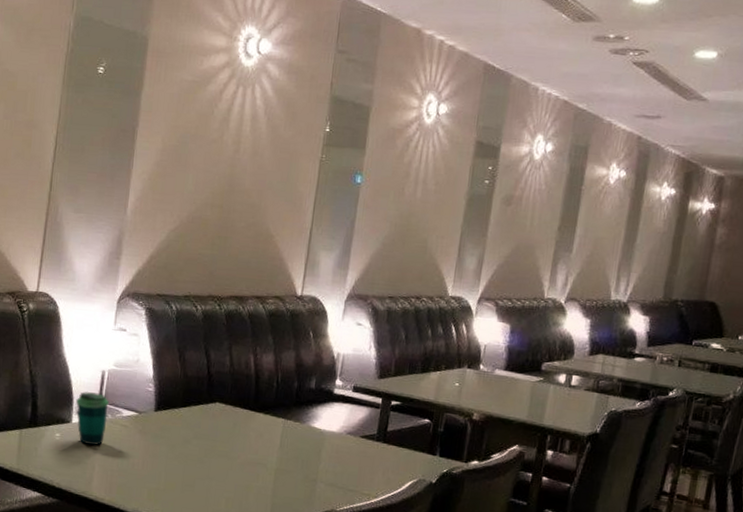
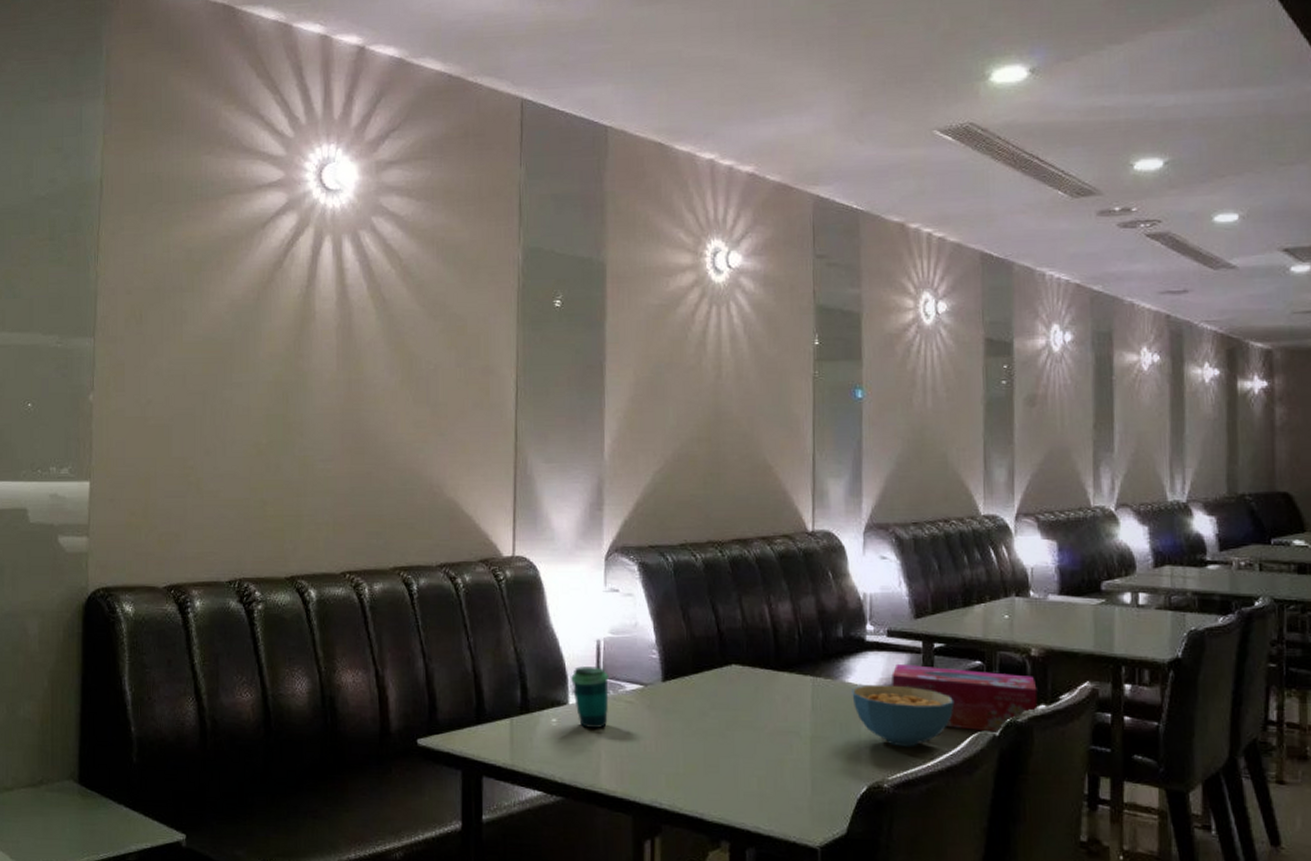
cereal bowl: none [315,431,402,486] -> present [852,684,955,748]
tissue box: none [351,415,474,480] -> present [891,663,1038,732]

